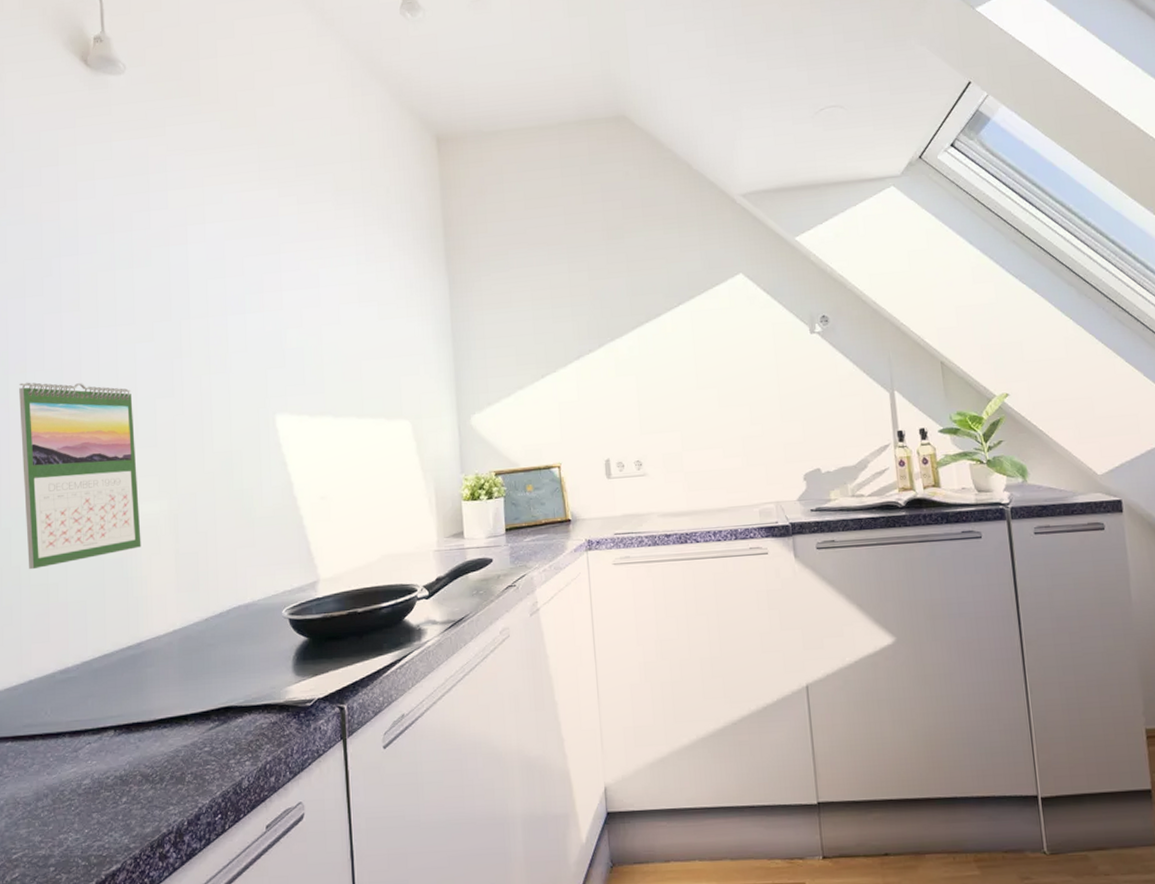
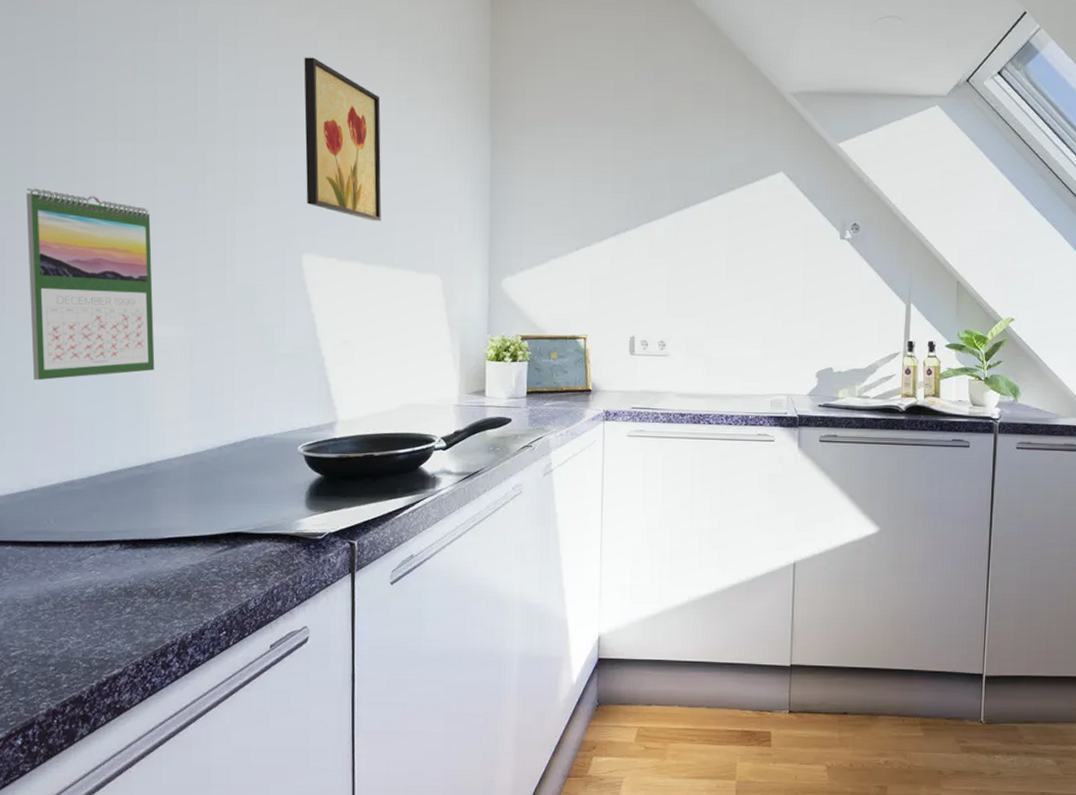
wall art: none [267,225,349,375] -> present [304,57,382,222]

